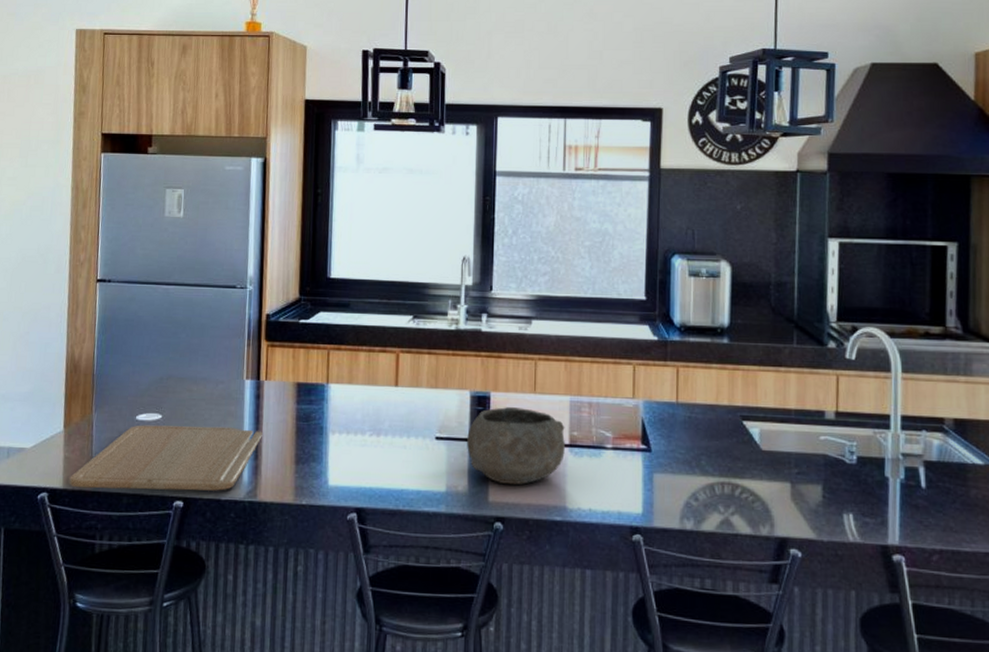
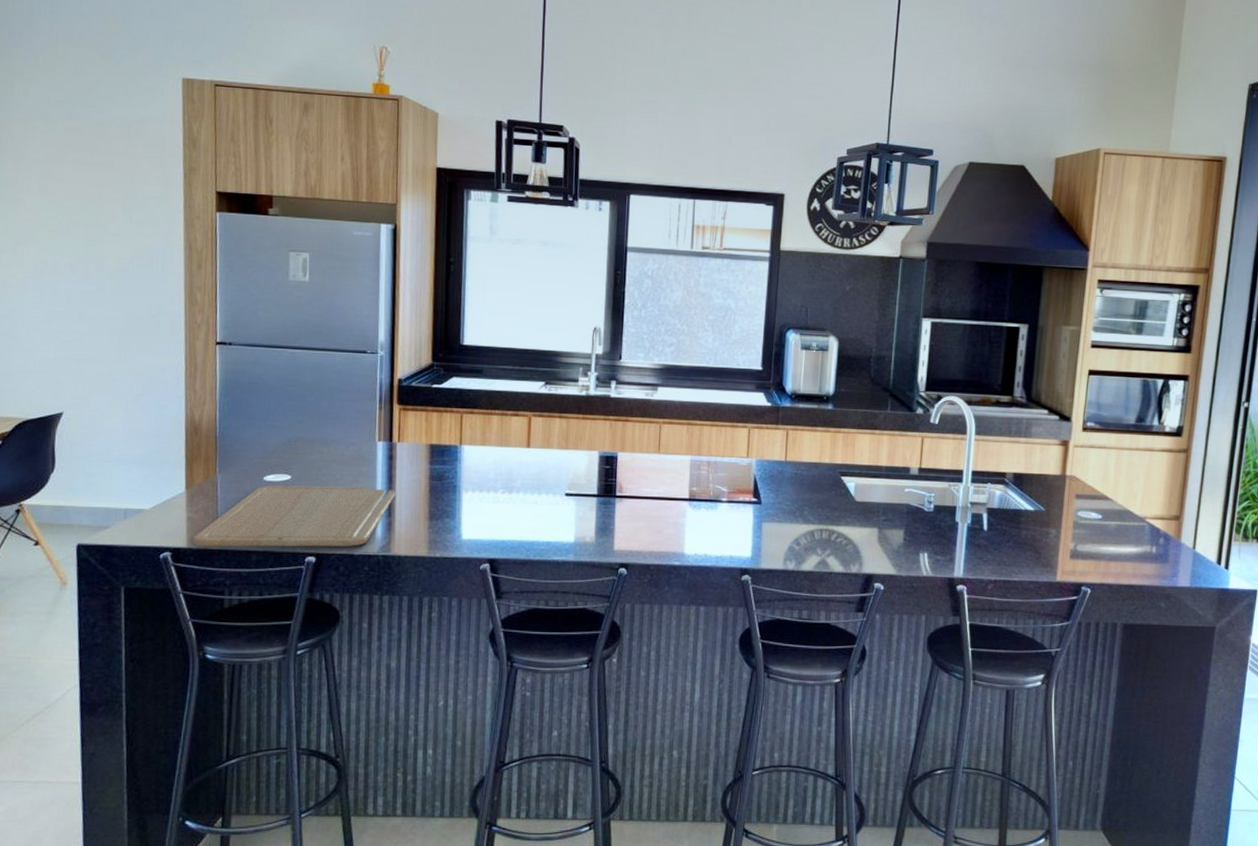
bowl: present [466,407,565,485] -> none [594,466,685,535]

